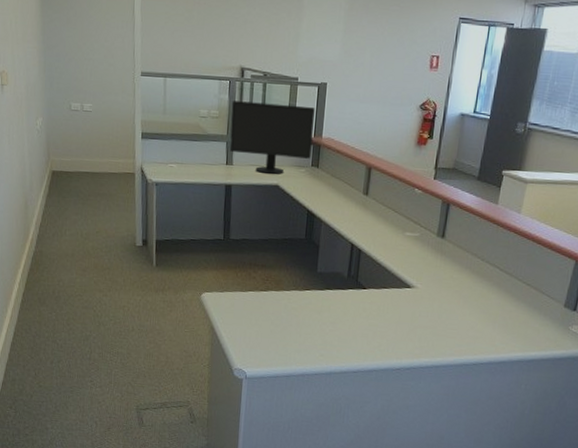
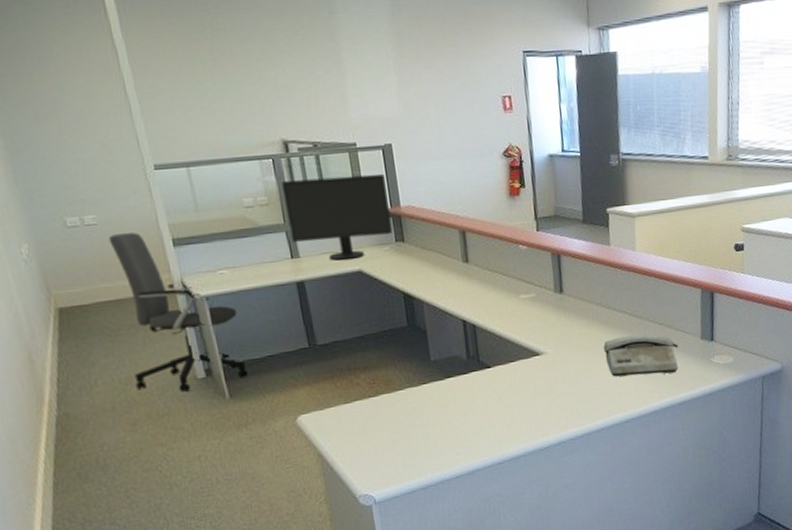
office chair: none [92,121,176,254] -> present [108,233,248,392]
telephone: none [469,288,541,331] -> present [603,334,679,377]

